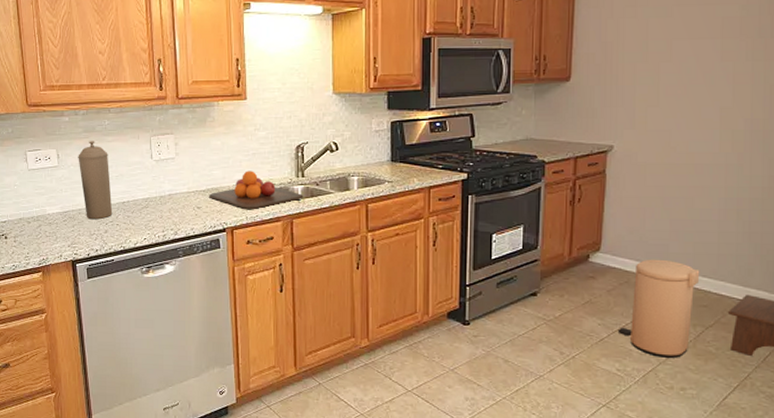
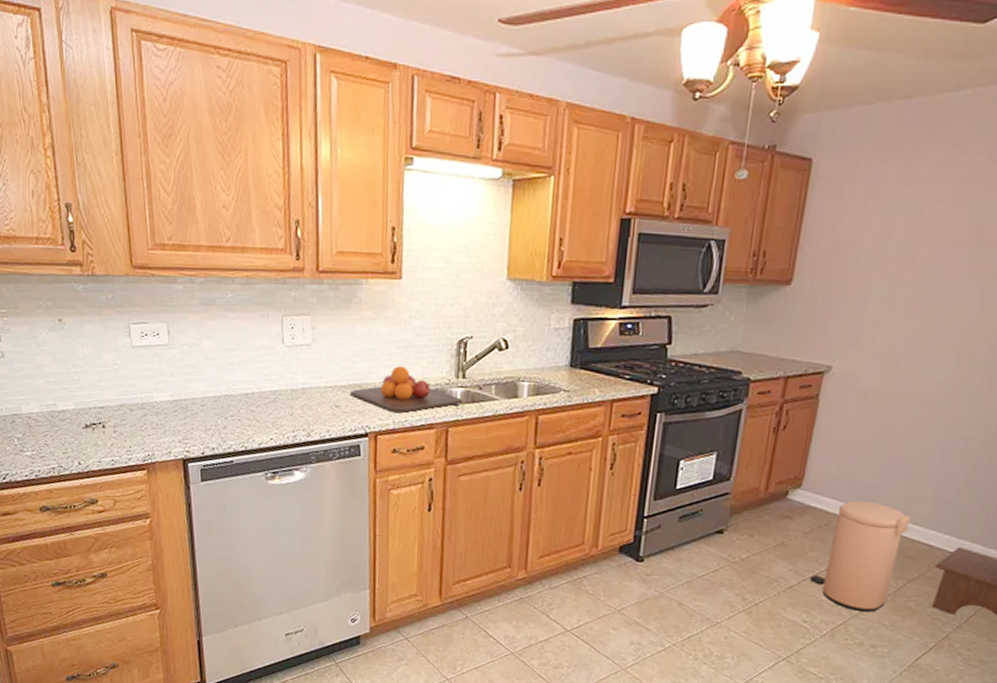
canister: present [78,141,113,220] -> none [193,316,234,413]

